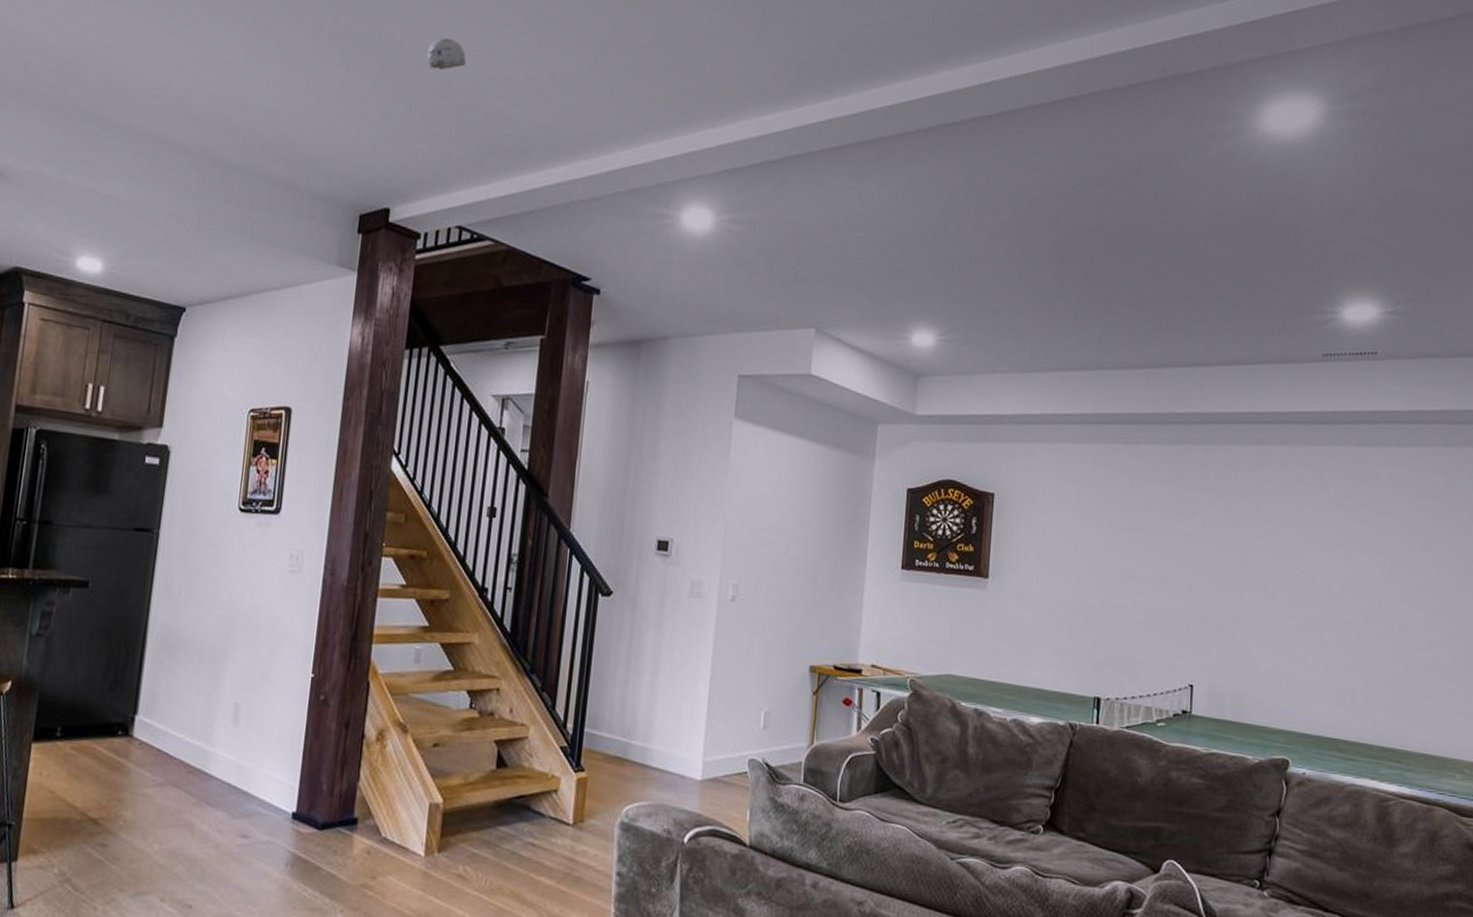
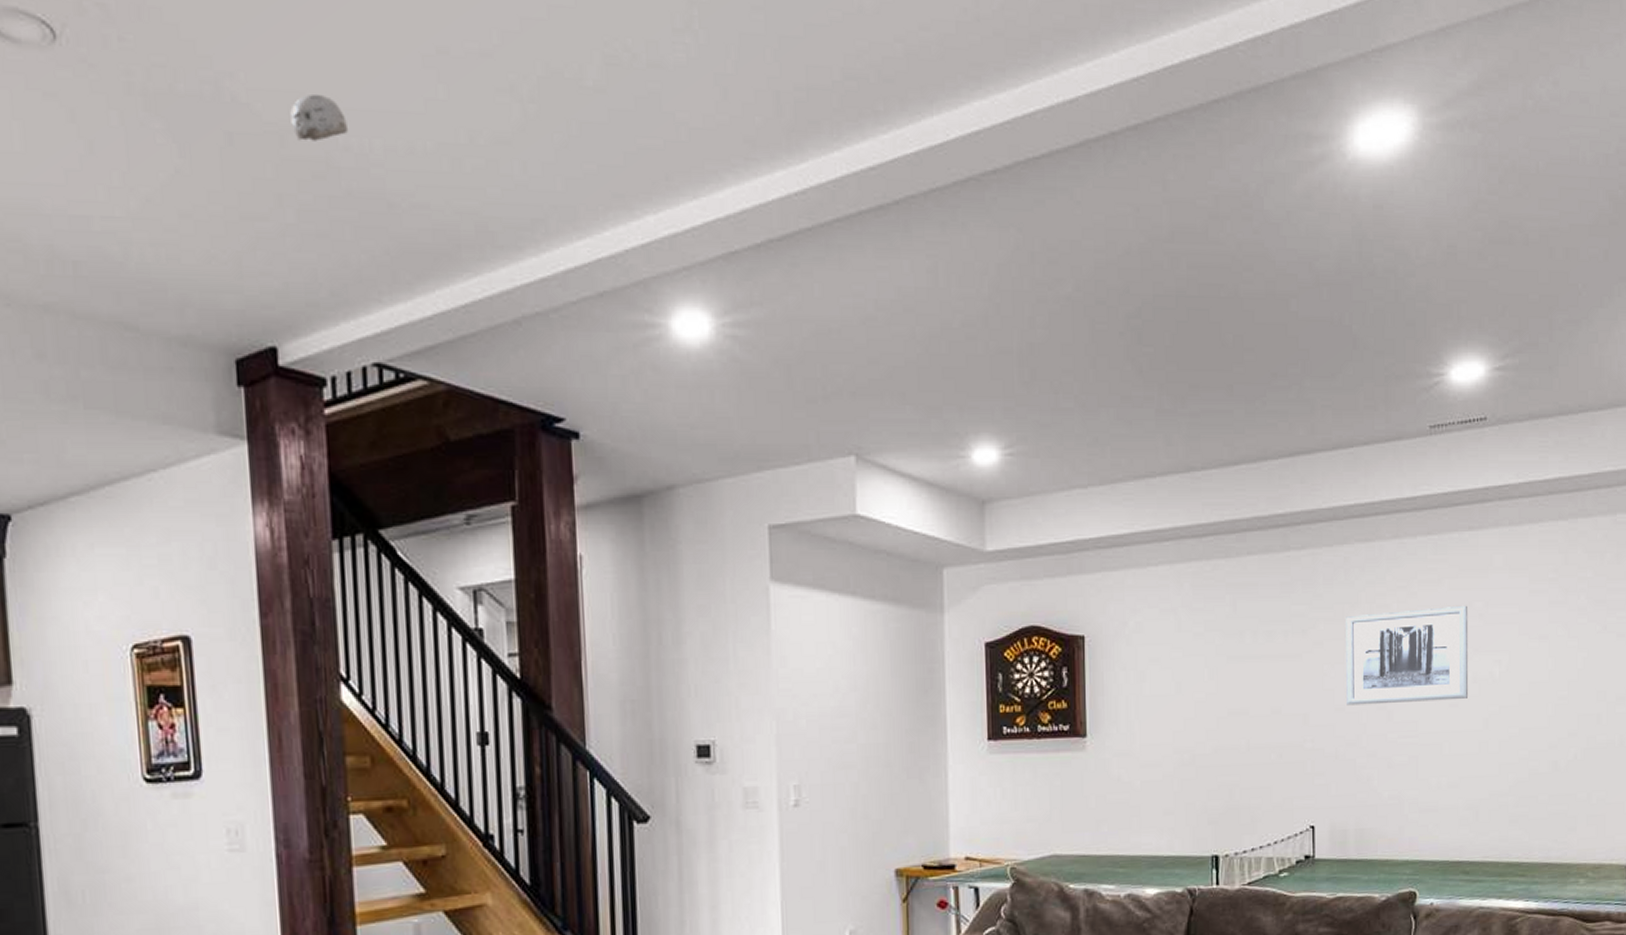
wall art: none [1230,506,1351,592] -> present [1346,605,1469,706]

